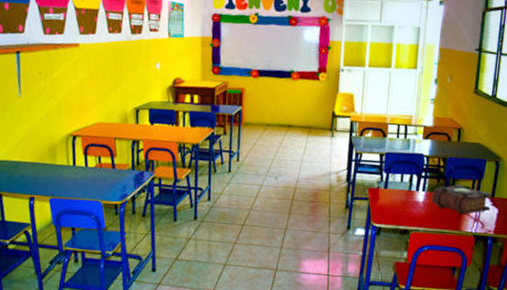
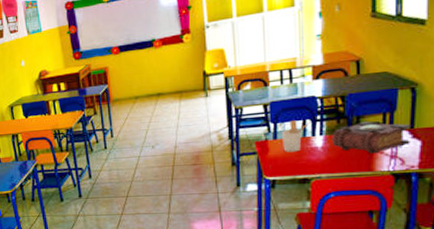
utensil holder: none [391,173,416,203] -> present [282,121,310,152]

